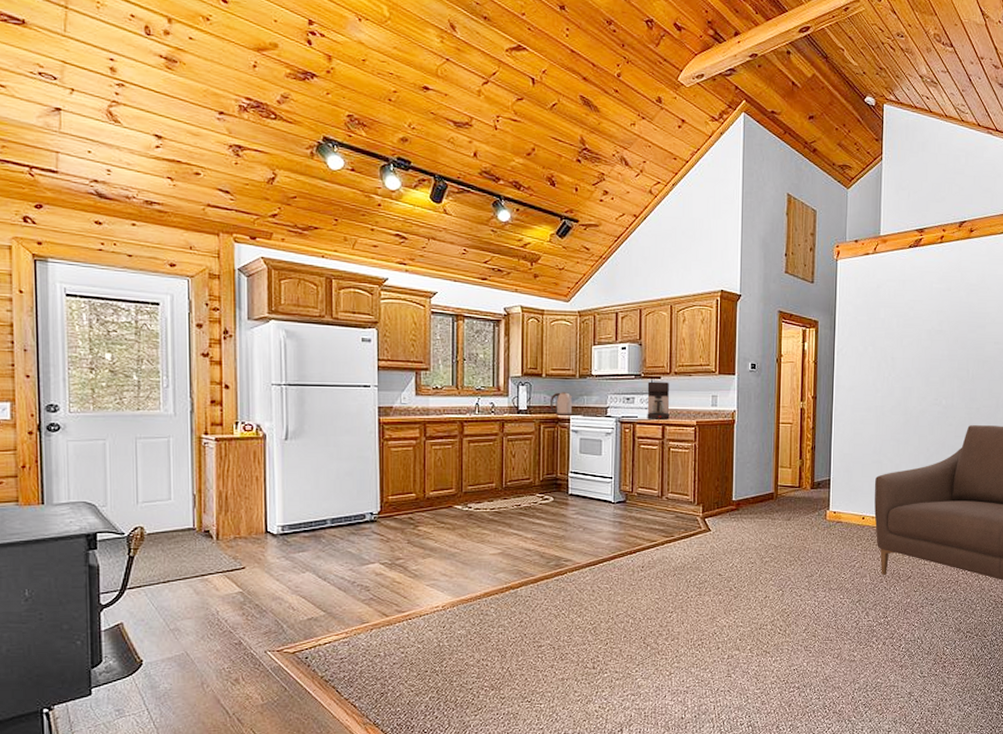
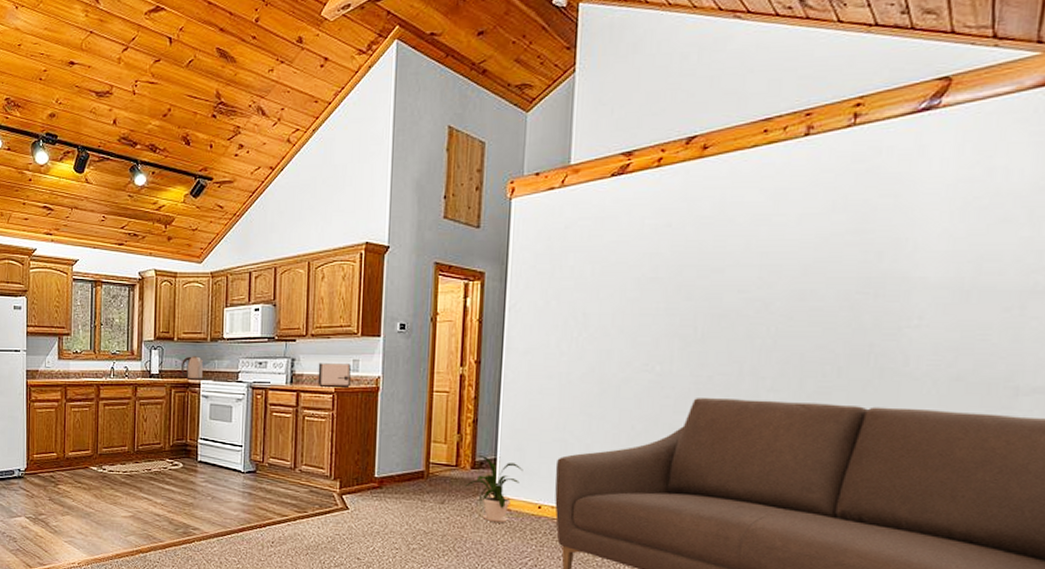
coffee maker: present [647,381,670,420] -> none [280,344,305,386]
toaster: none [681,398,711,422] -> present [317,362,352,389]
house plant: none [806,476,851,534] -> present [465,454,523,524]

